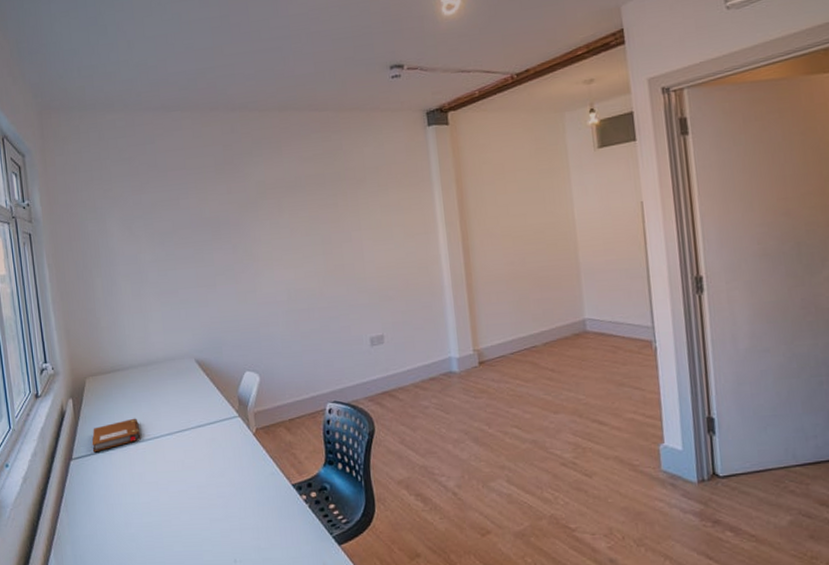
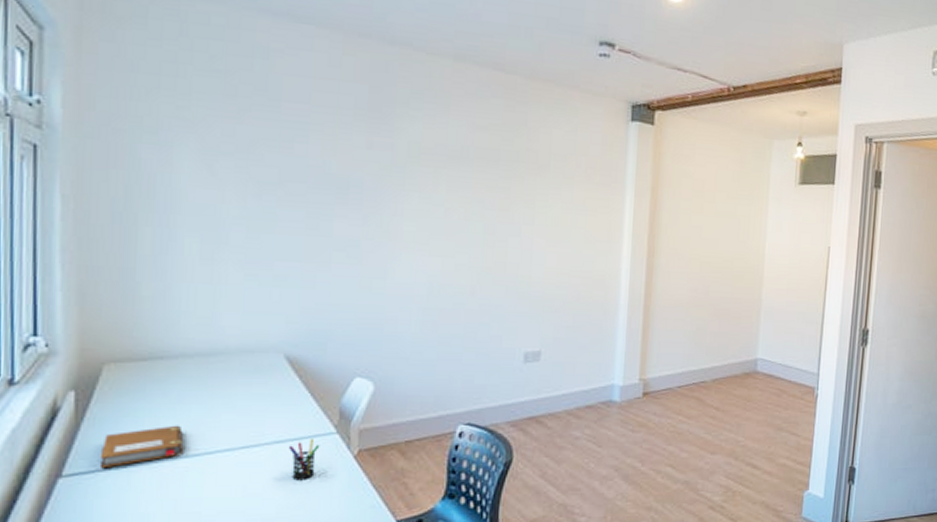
pen holder: none [207,422,229,455] -> present [288,439,320,481]

